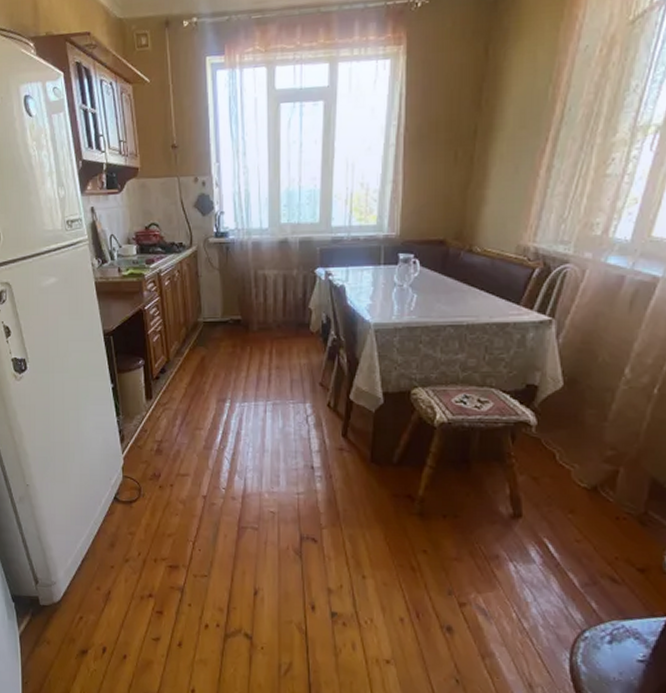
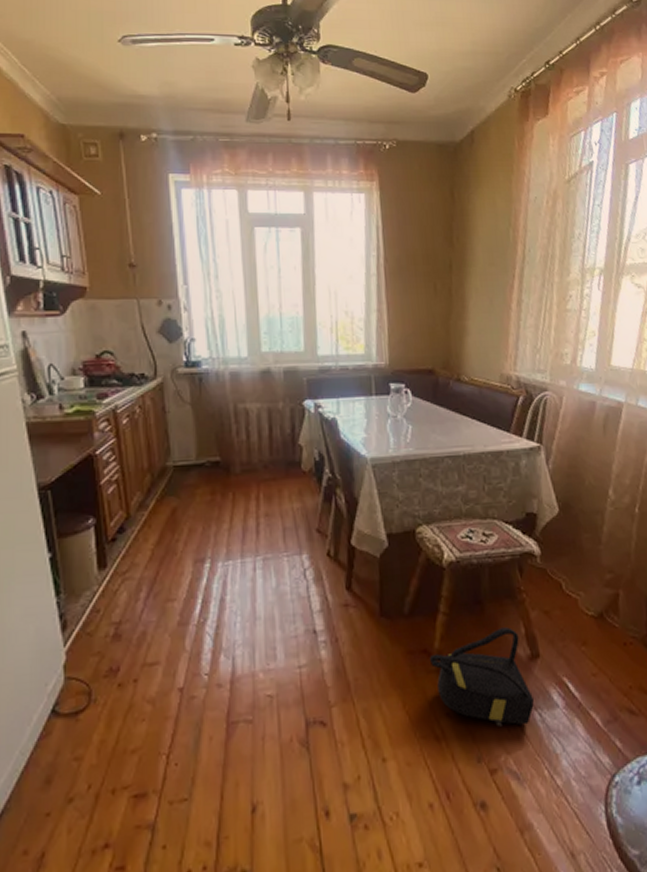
backpack: none [413,486,512,573] -> present [430,627,535,727]

